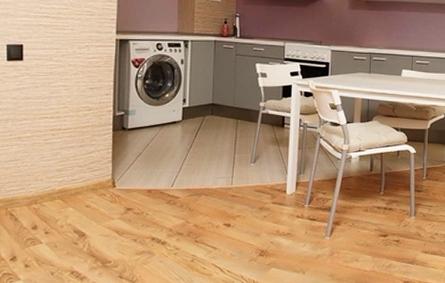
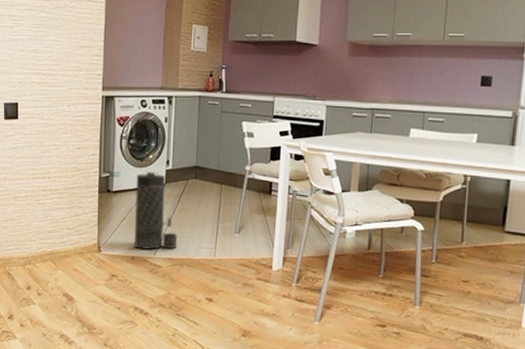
canister: none [150,108,195,183] -> present [134,170,178,250]

